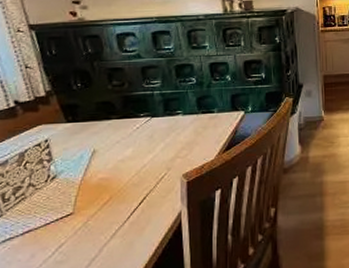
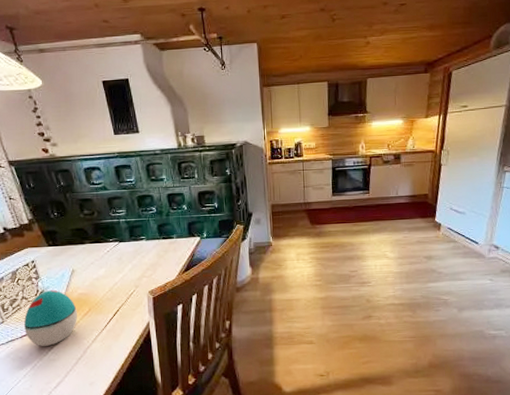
decorative egg: none [27,175,95,245] -> present [24,290,77,346]

